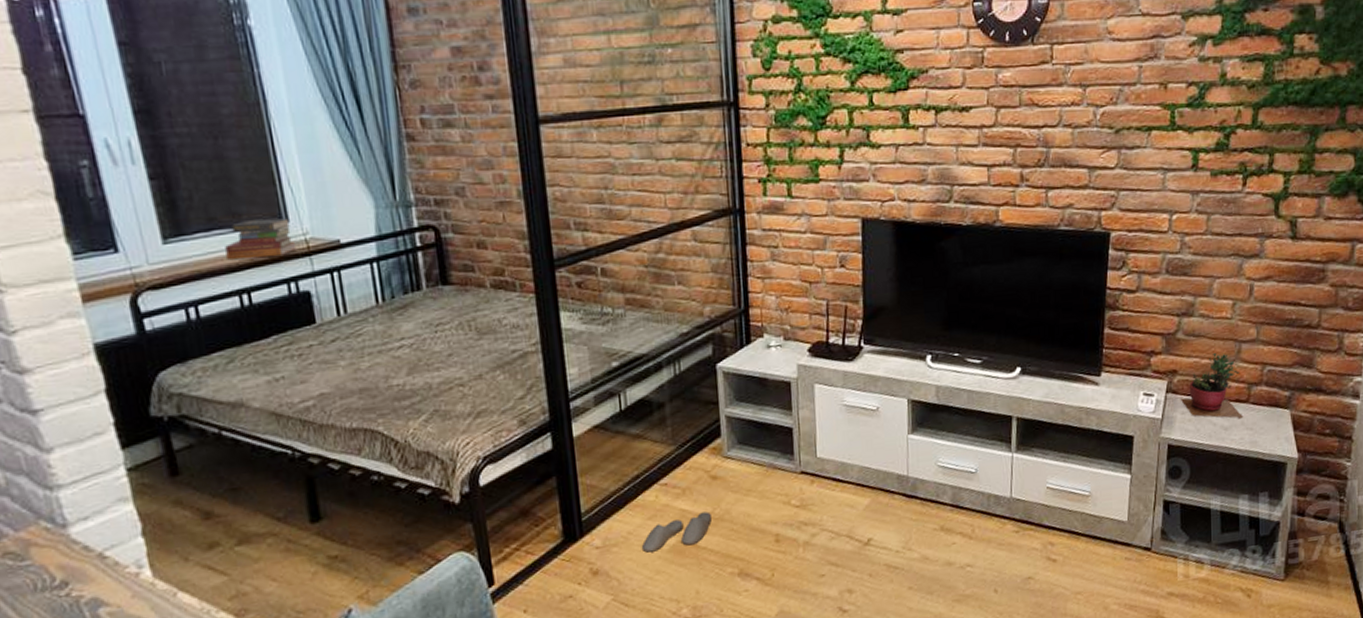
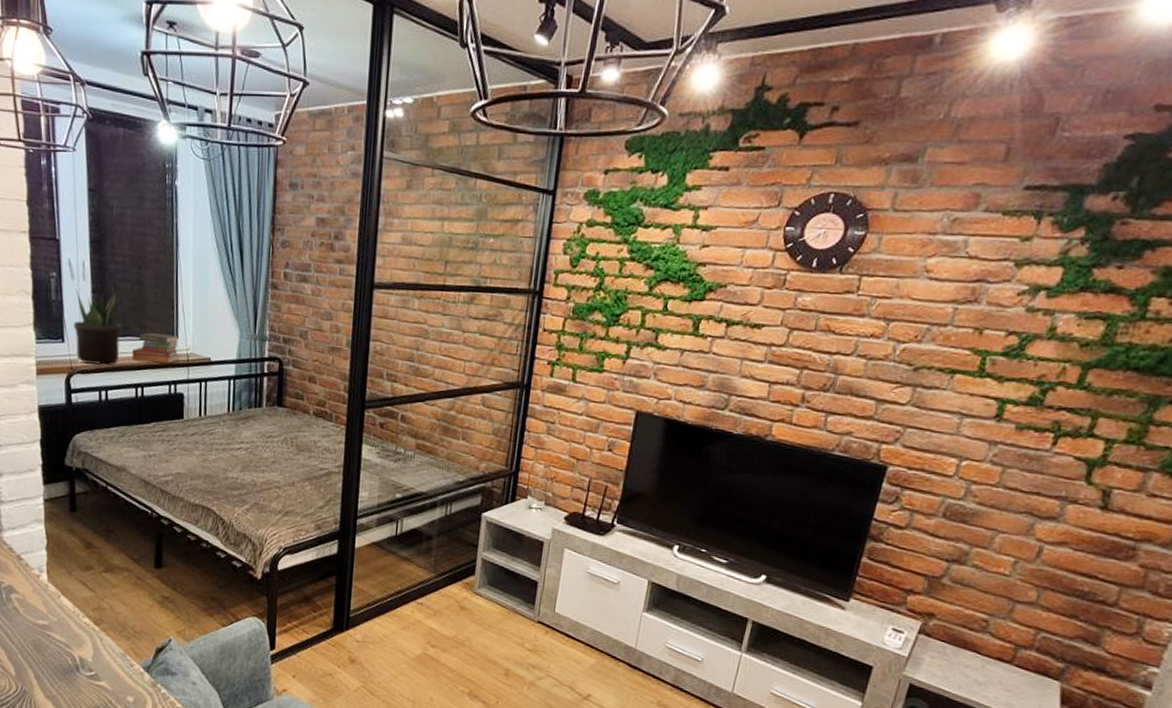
planter: none [122,177,207,275] -> present [74,289,121,364]
slippers: present [641,511,712,553] -> none [392,634,454,660]
succulent plant: present [1180,352,1244,419] -> none [932,605,1007,678]

